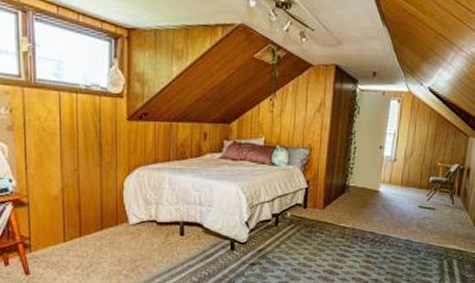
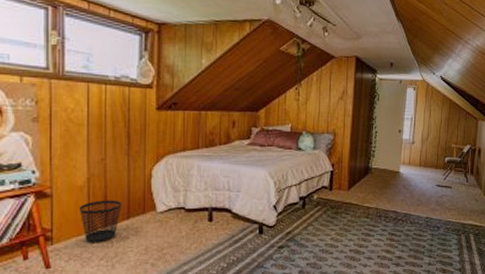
wastebasket: none [54,210,96,252] -> present [79,200,122,243]

